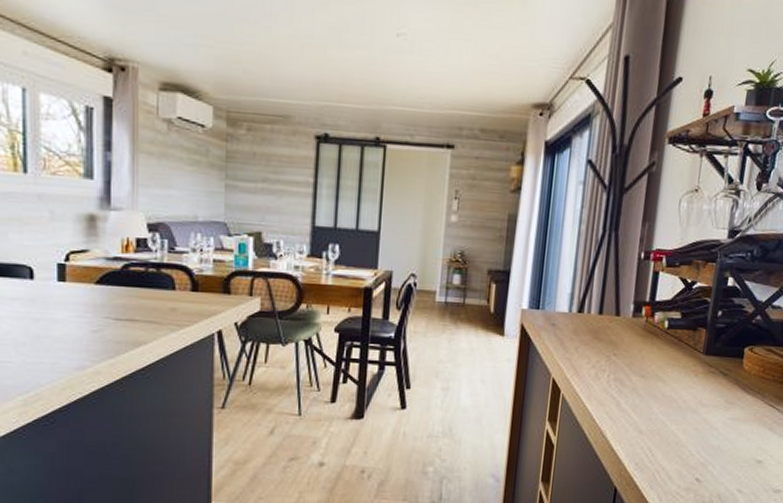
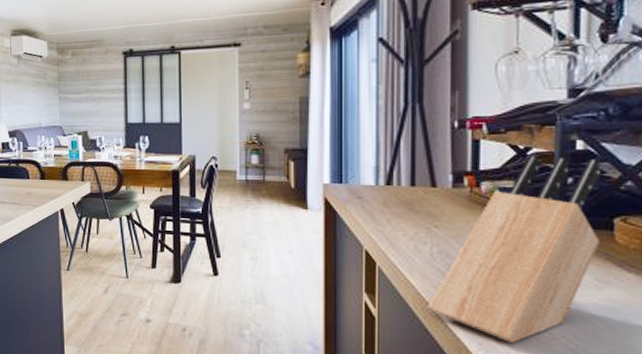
knife block: none [599,290,742,461] -> present [428,156,602,343]

